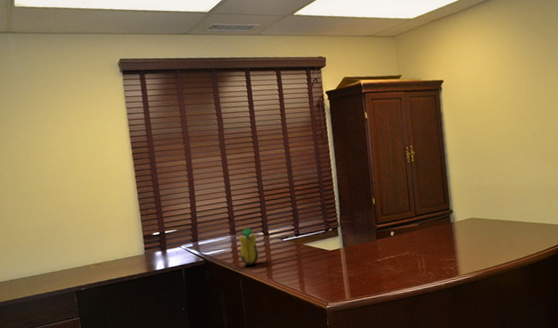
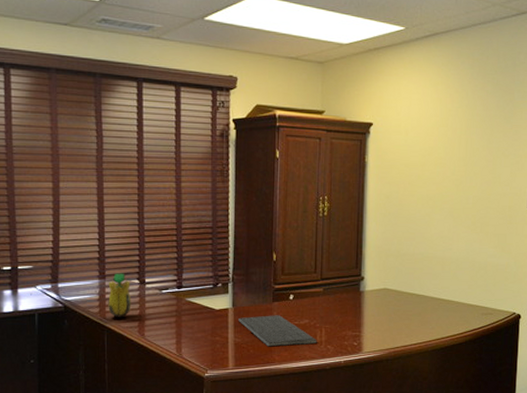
computer keyboard: none [349,250,419,278] -> present [238,315,317,347]

